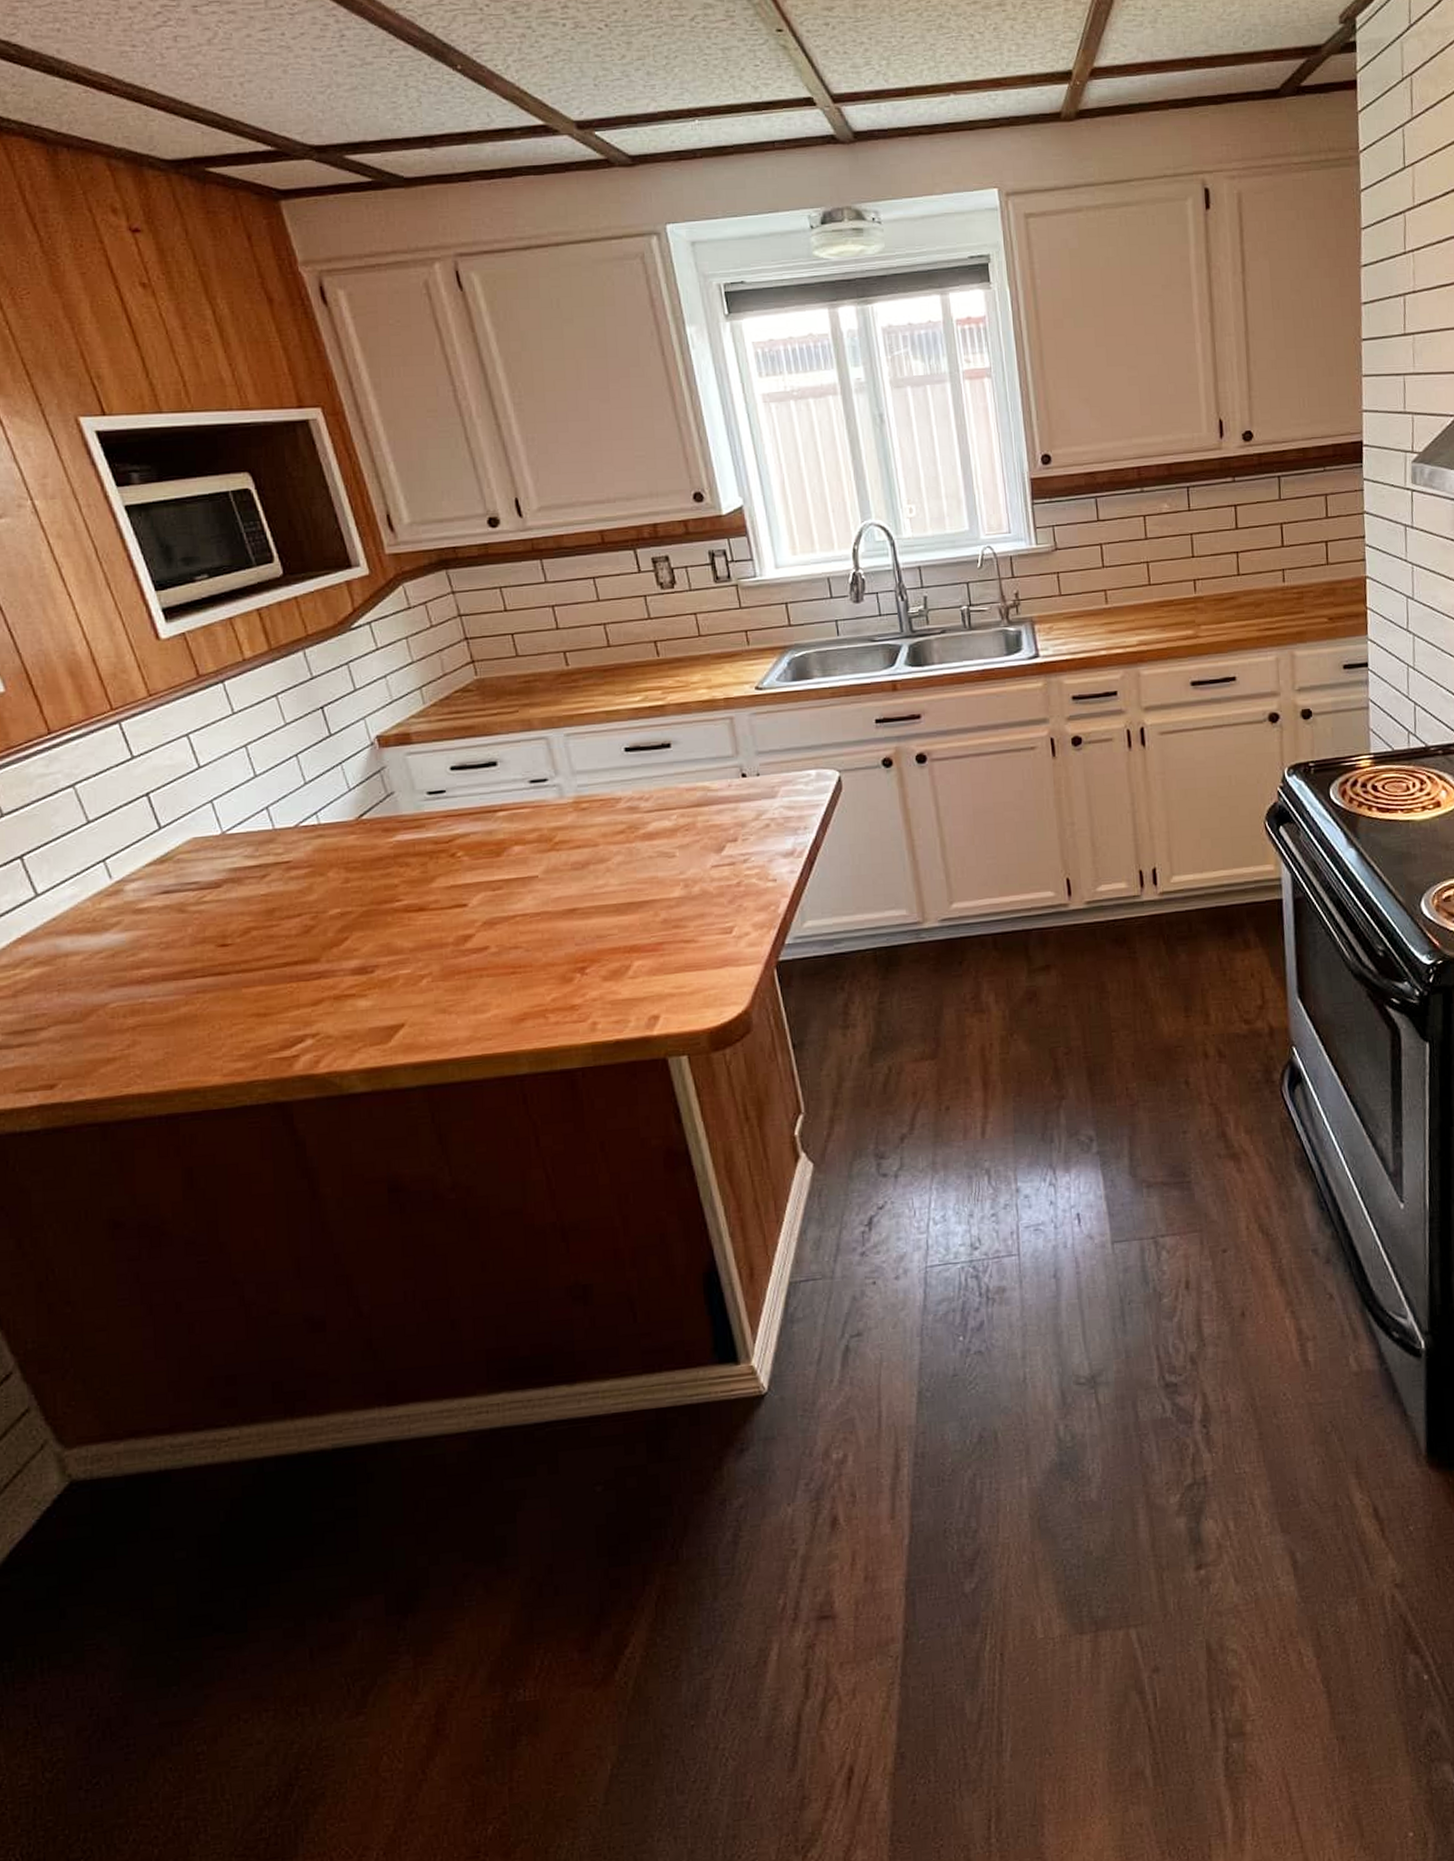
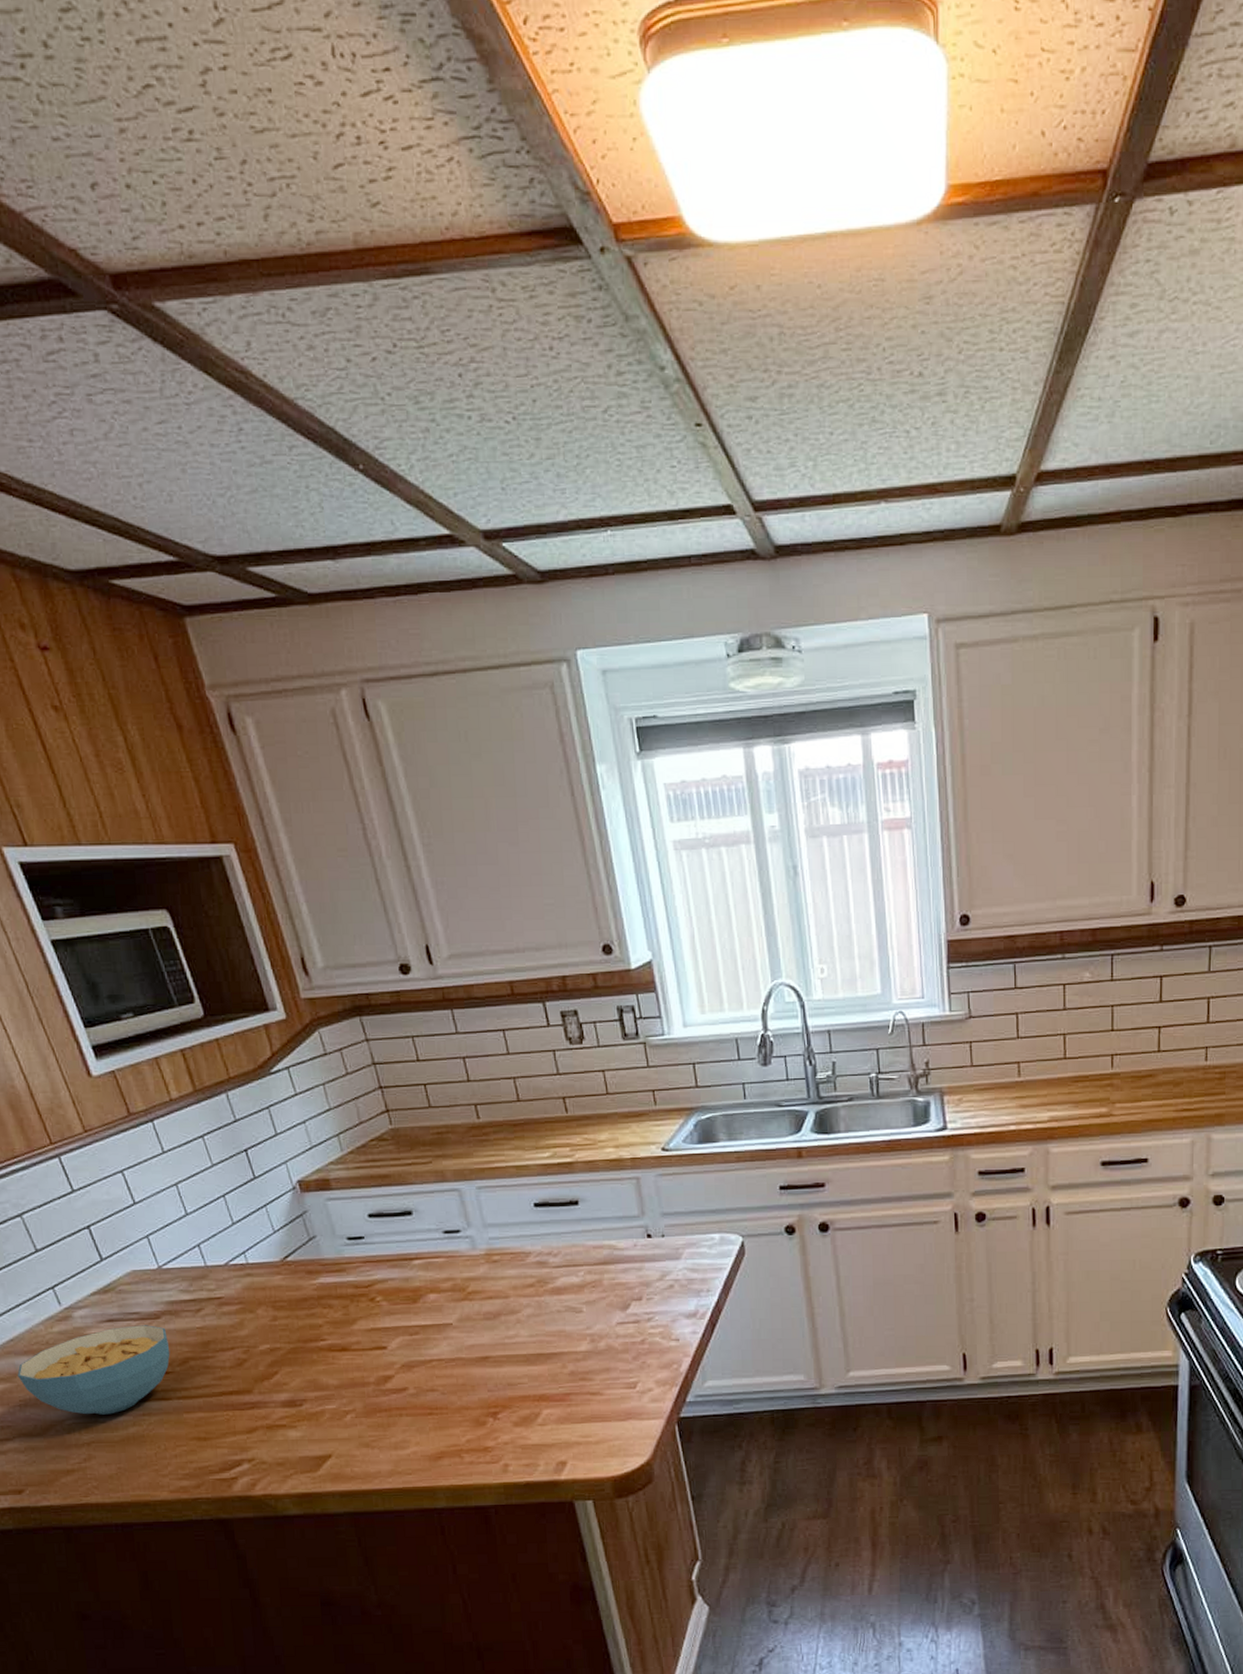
cereal bowl: none [58,895,231,996] -> present [17,1325,170,1415]

